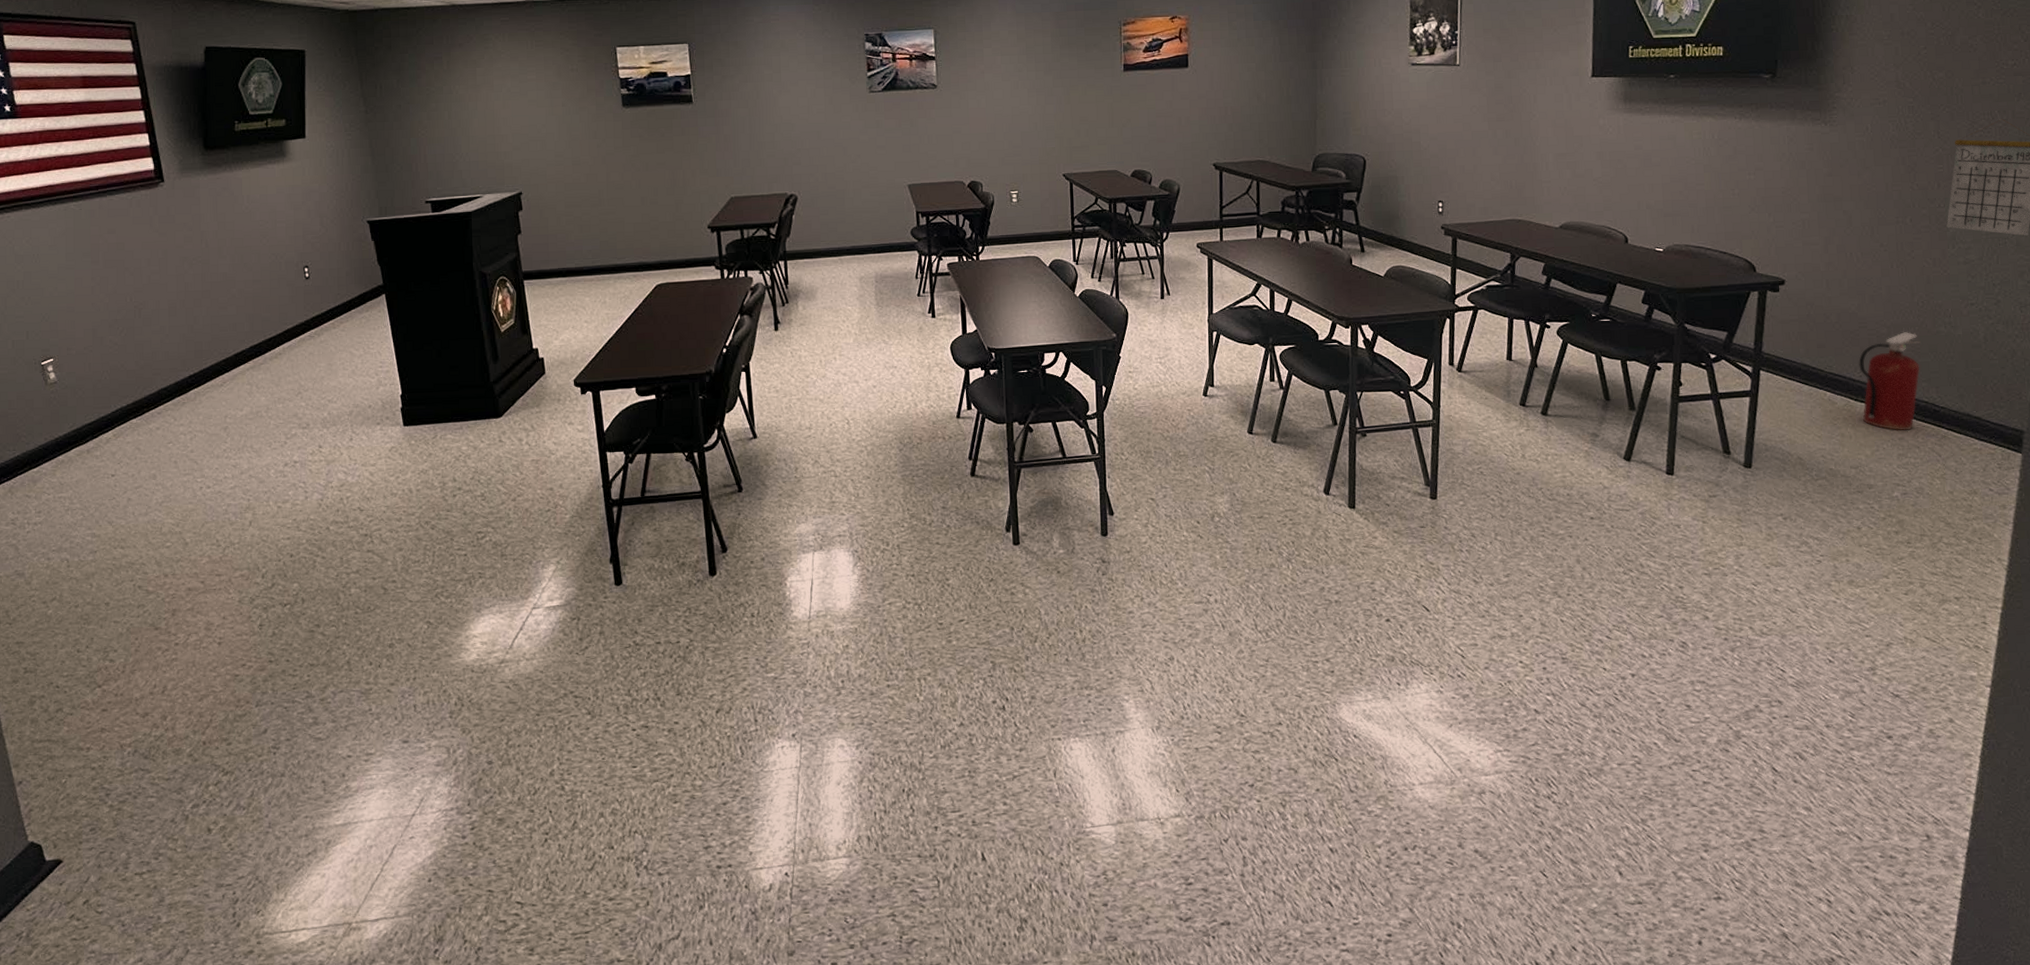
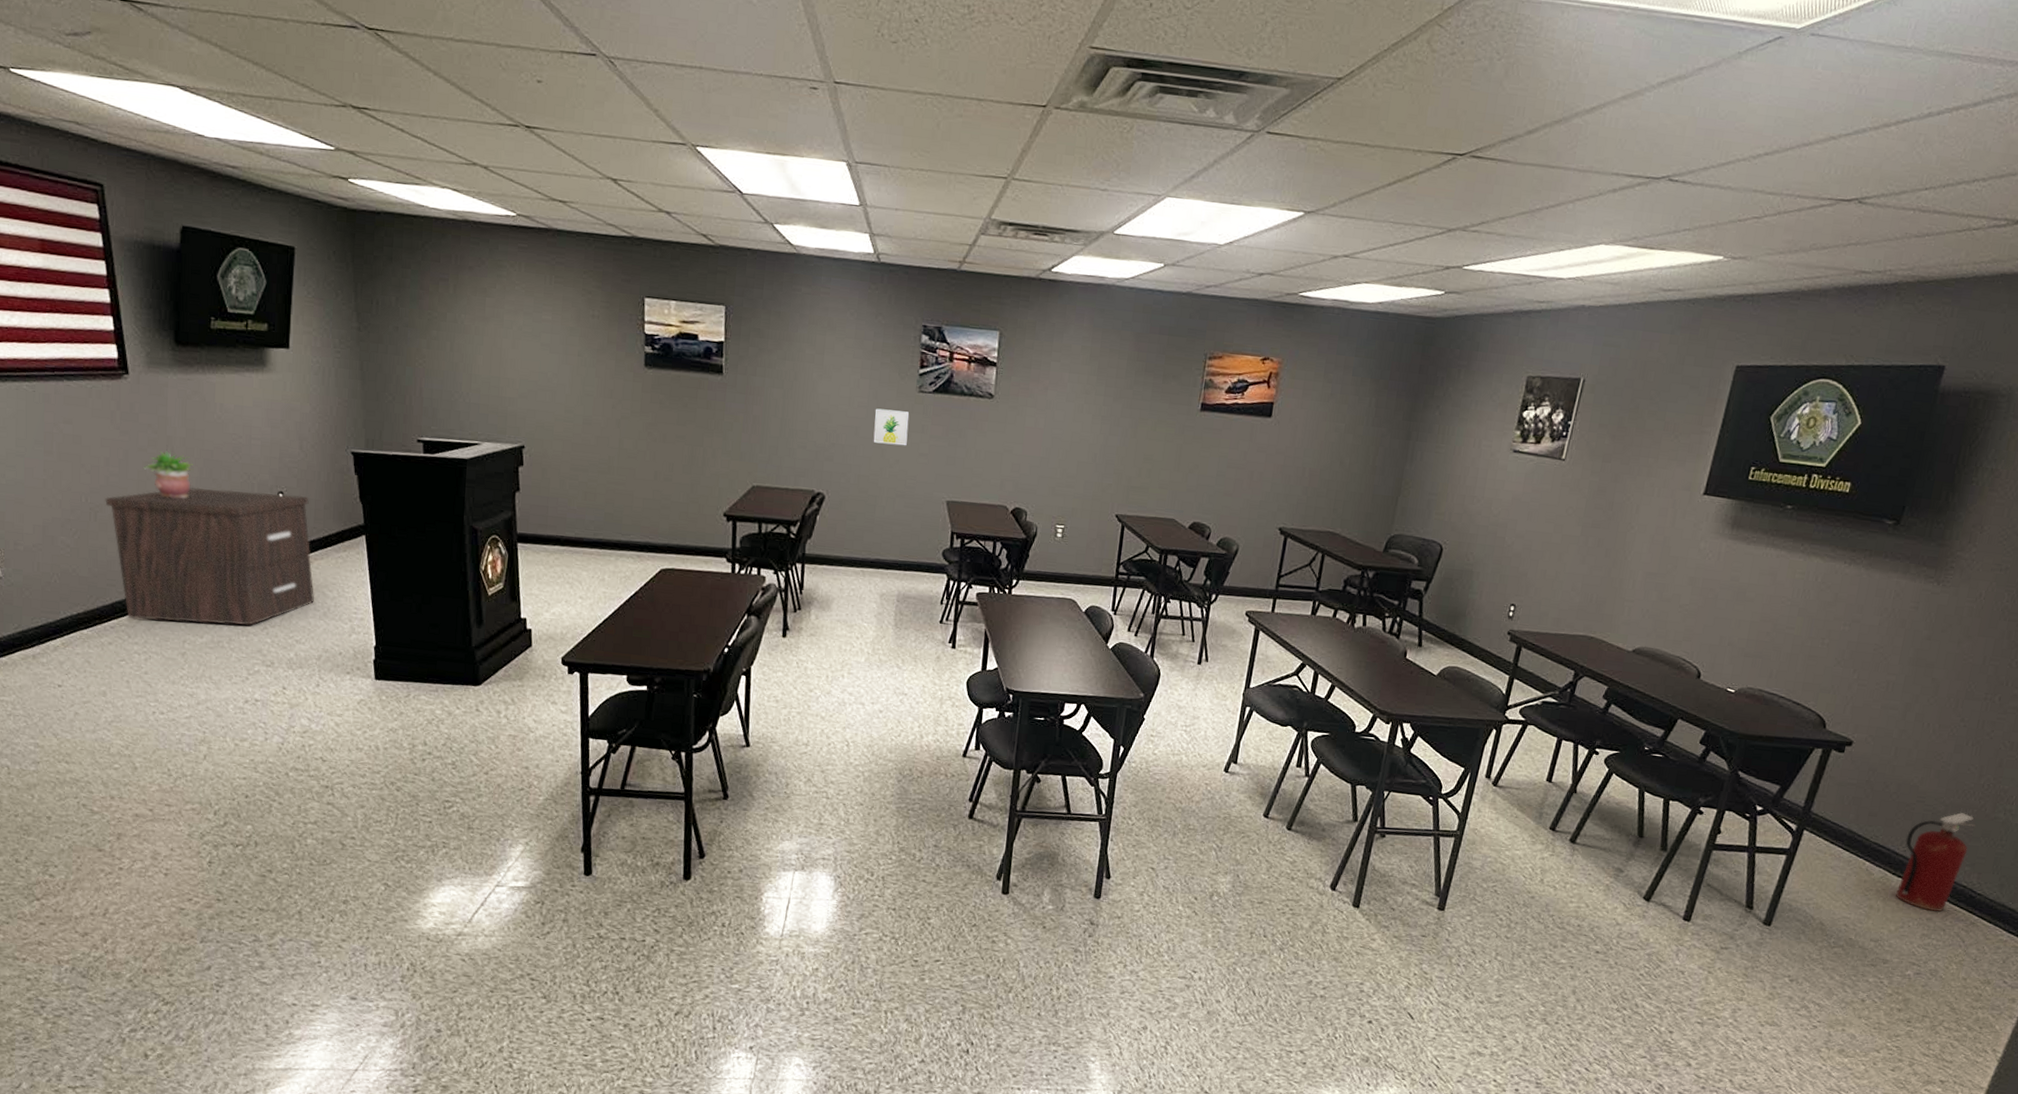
nightstand: none [148,266,343,403] -> present [105,487,315,626]
potted plant: none [181,243,227,287] -> present [143,449,193,499]
wall art: none [832,111,865,143] -> present [873,408,910,446]

